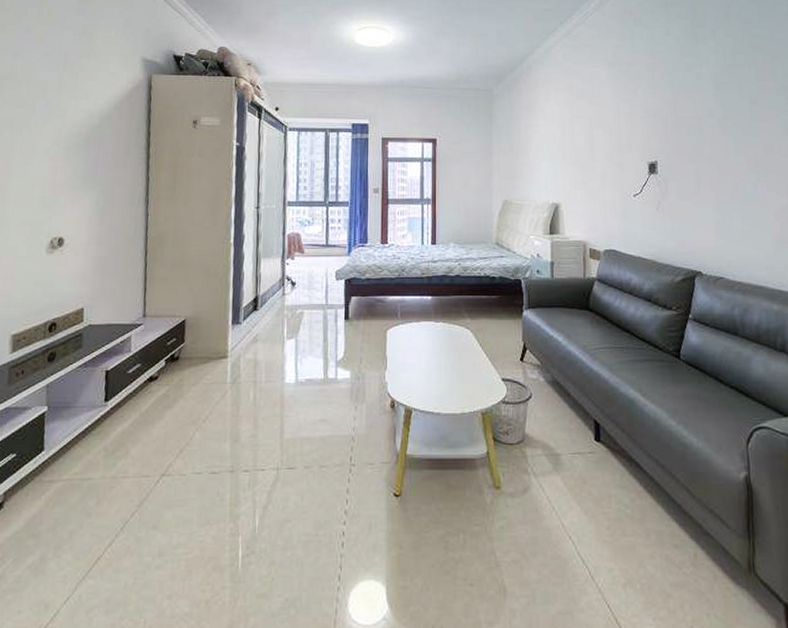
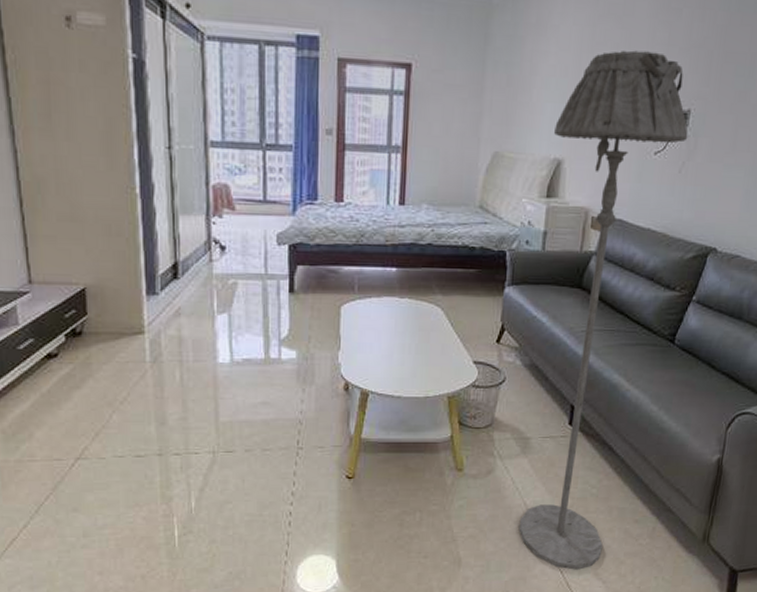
floor lamp: none [550,120,659,603] -> present [519,50,689,570]

